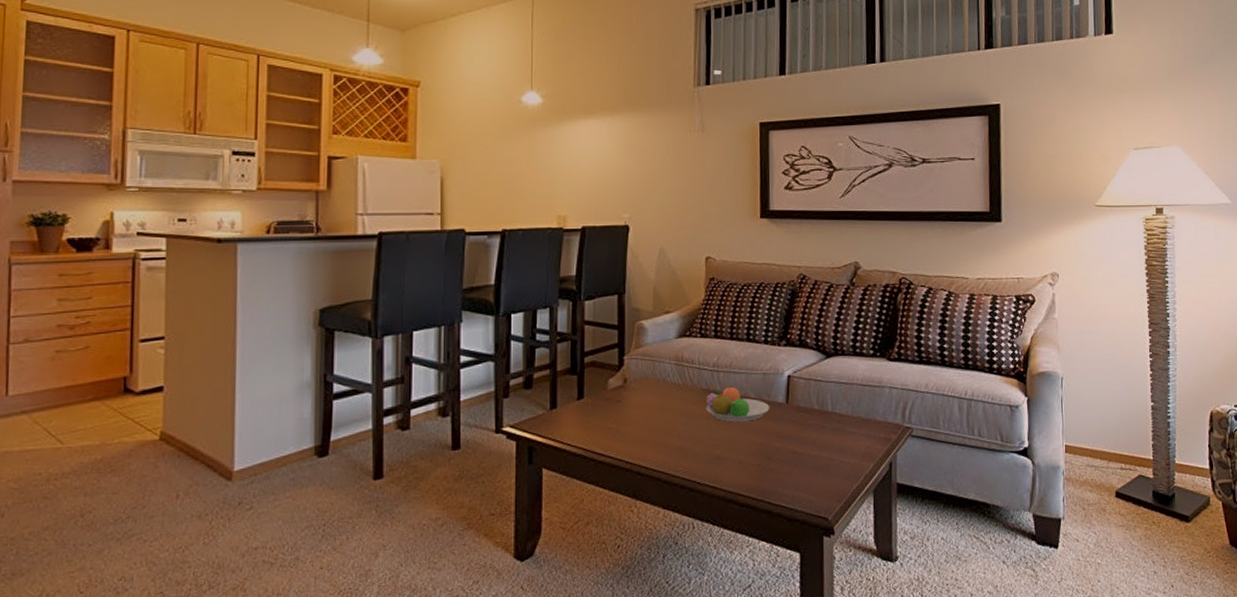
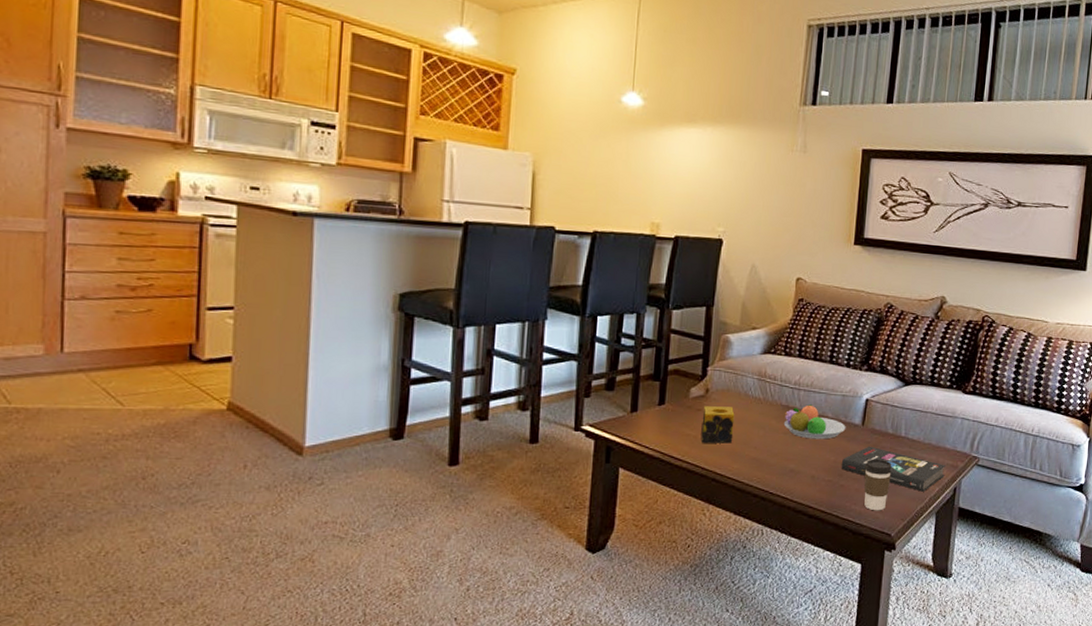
candle: none [622,395,655,435] -> present [701,406,735,444]
book: none [768,424,878,470] -> present [841,446,945,492]
coffee cup: none [793,437,823,494] -> present [864,458,893,511]

